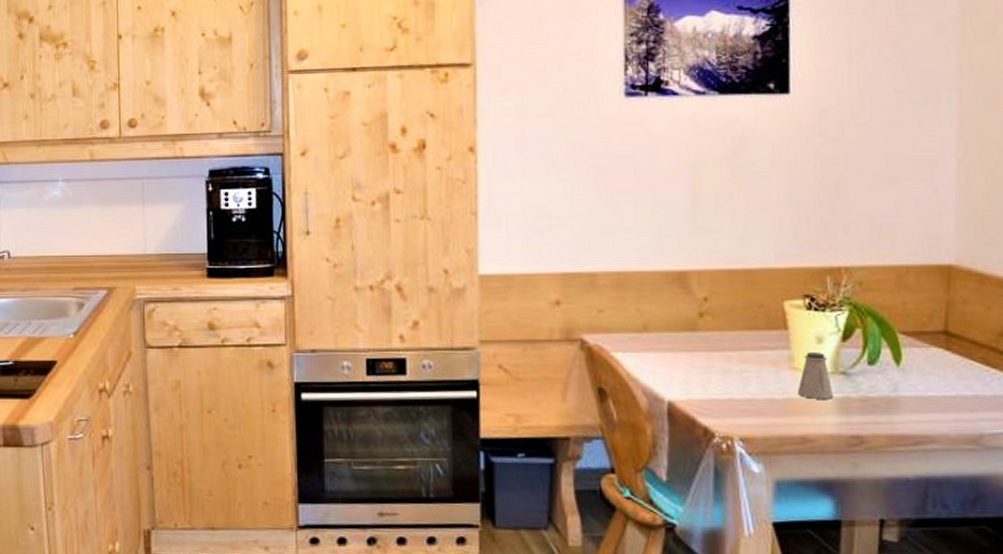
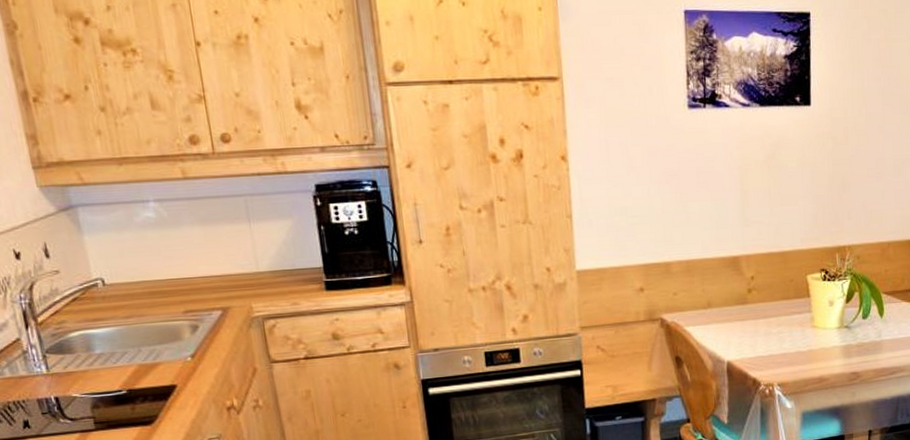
saltshaker: present [798,352,834,399] -> none [817,313,841,349]

